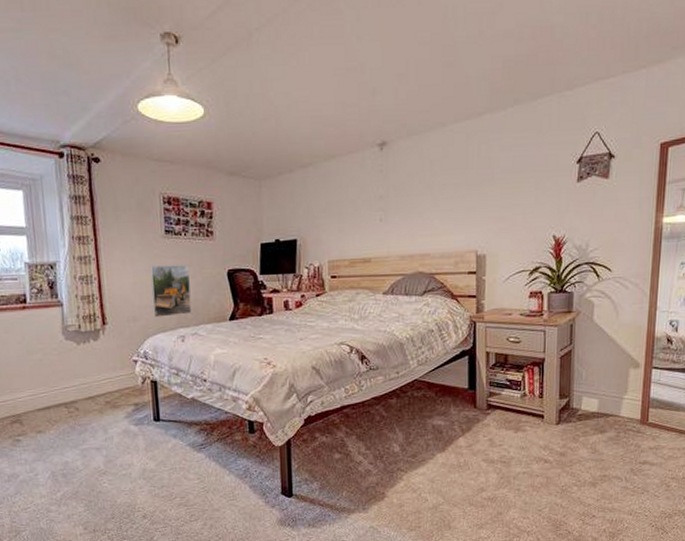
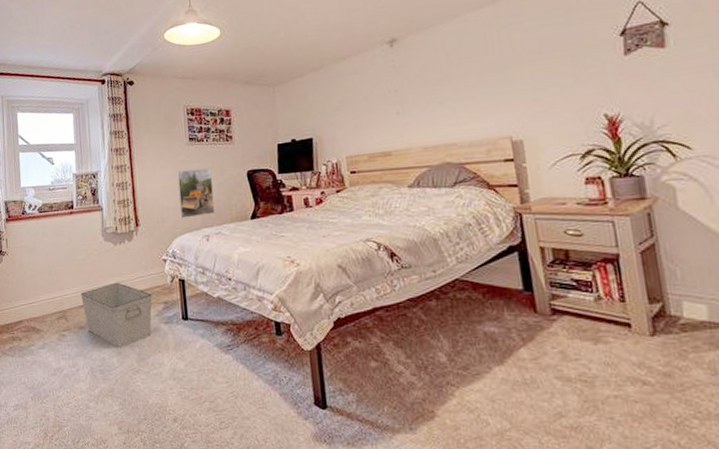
storage bin: none [38,384,121,451] -> present [81,282,152,348]

